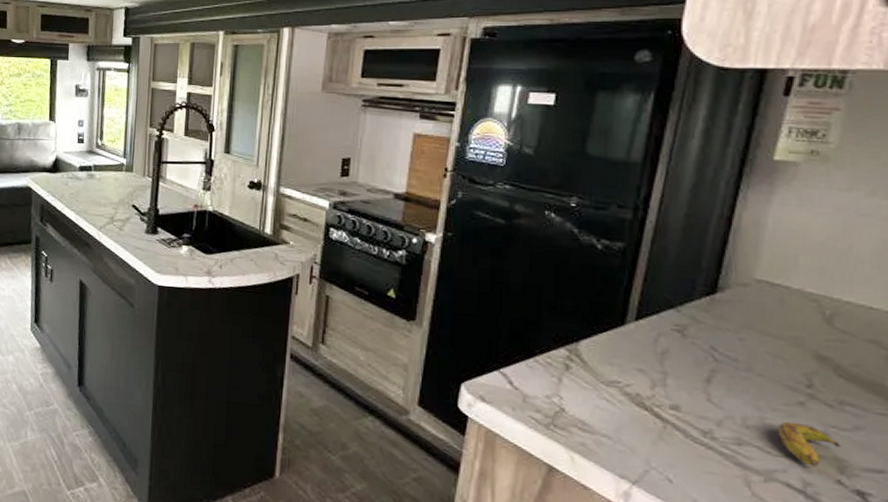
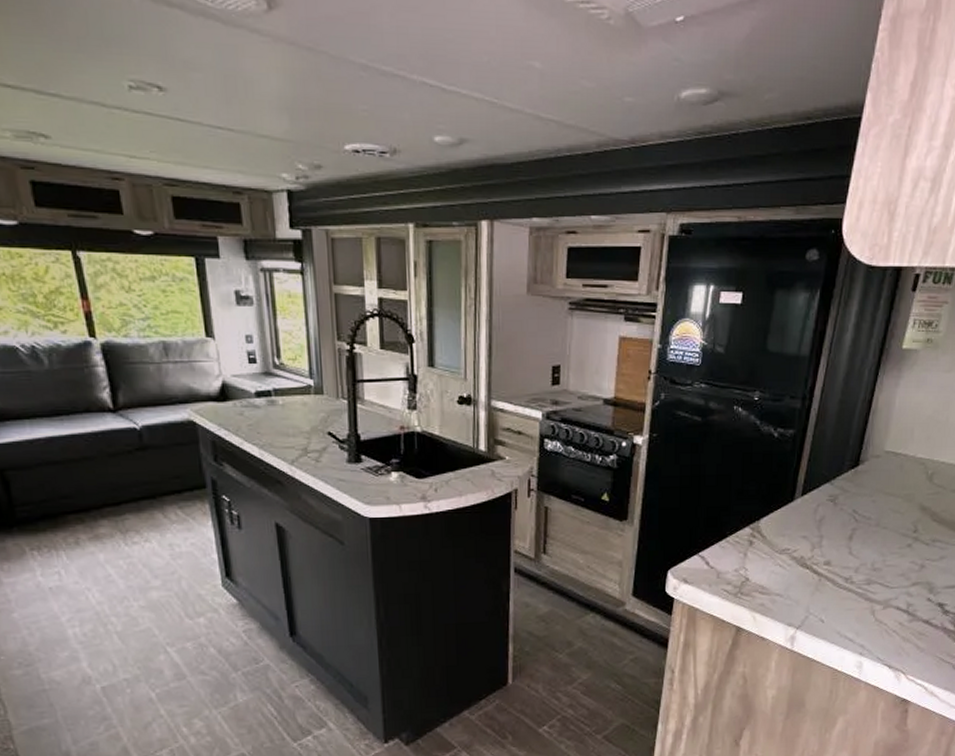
banana: present [777,421,841,467] -> none [893,560,932,592]

